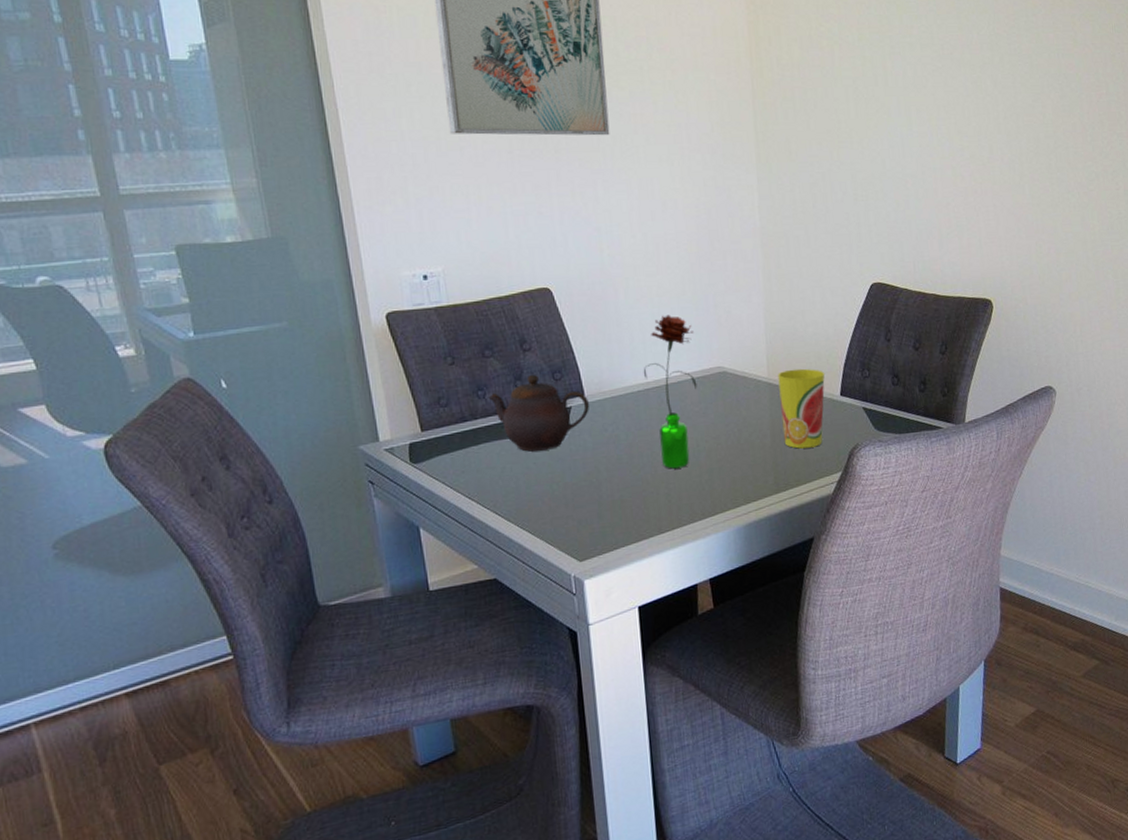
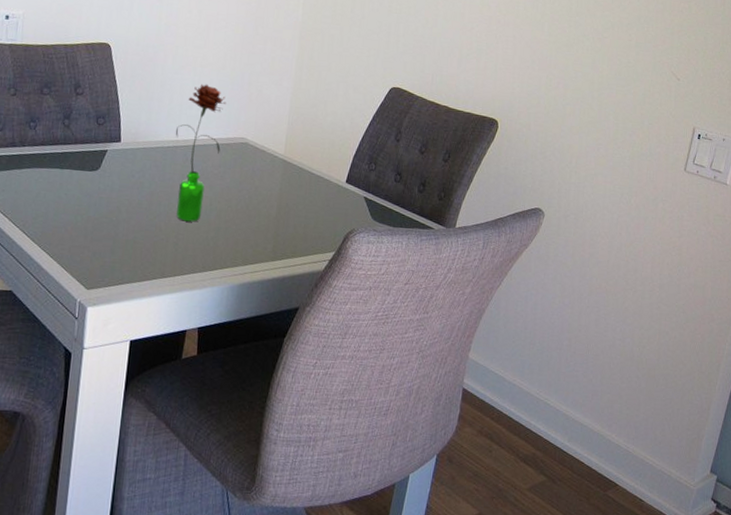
teapot: present [489,374,589,452] -> none [39,115,123,185]
cup: present [778,368,825,449] -> none [288,151,336,225]

